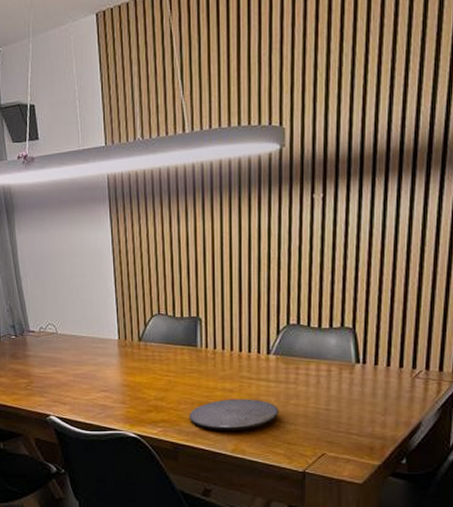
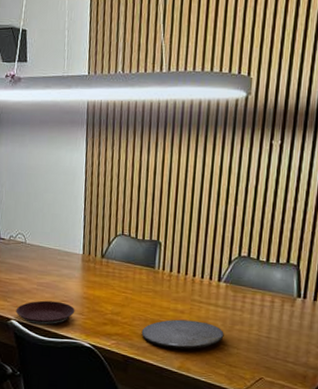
plate: none [54,392,116,419] -> present [16,300,75,326]

